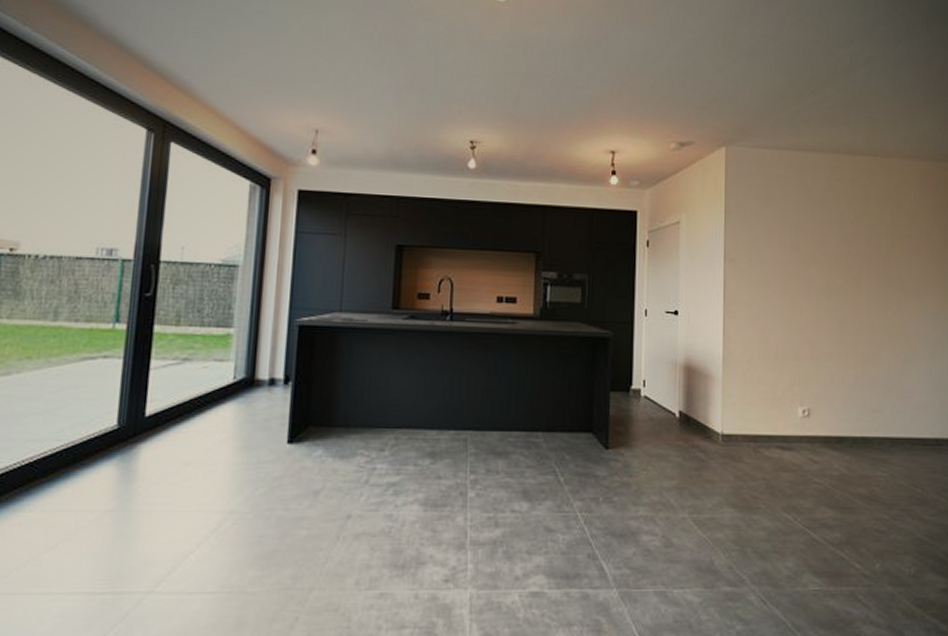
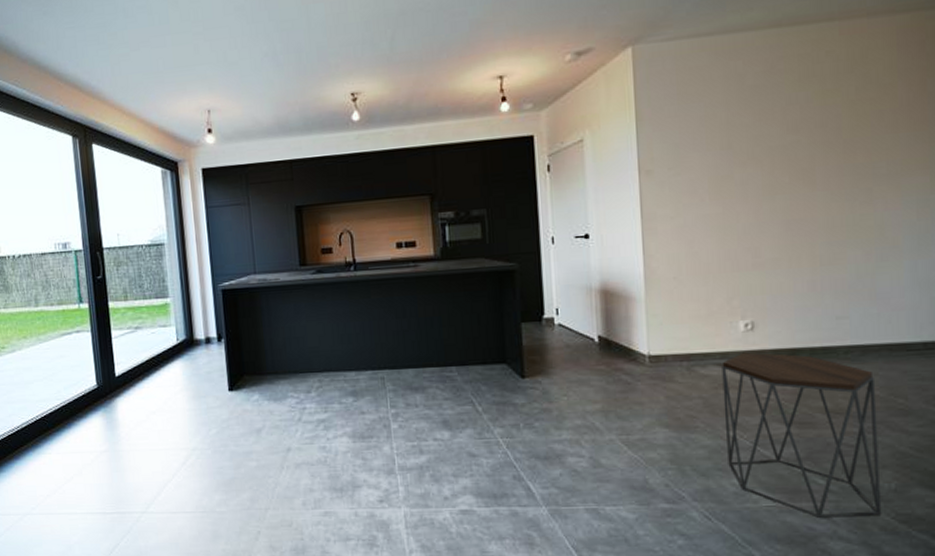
side table: none [782,437,904,602] -> present [722,352,882,518]

